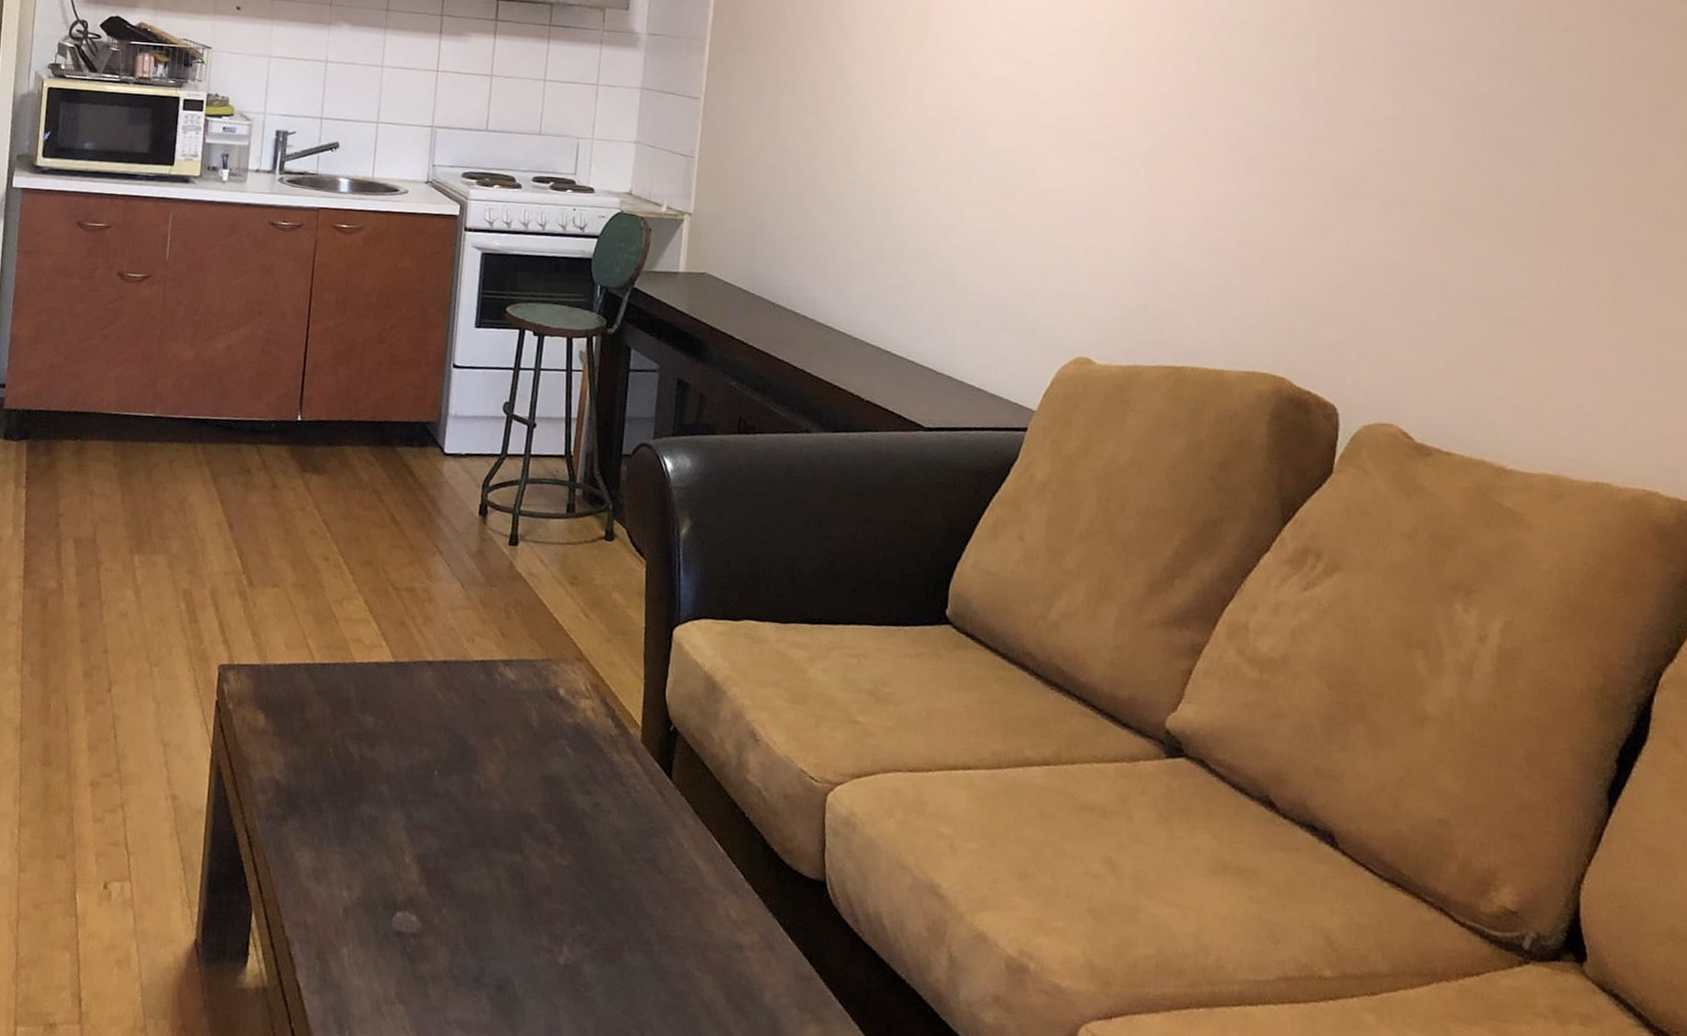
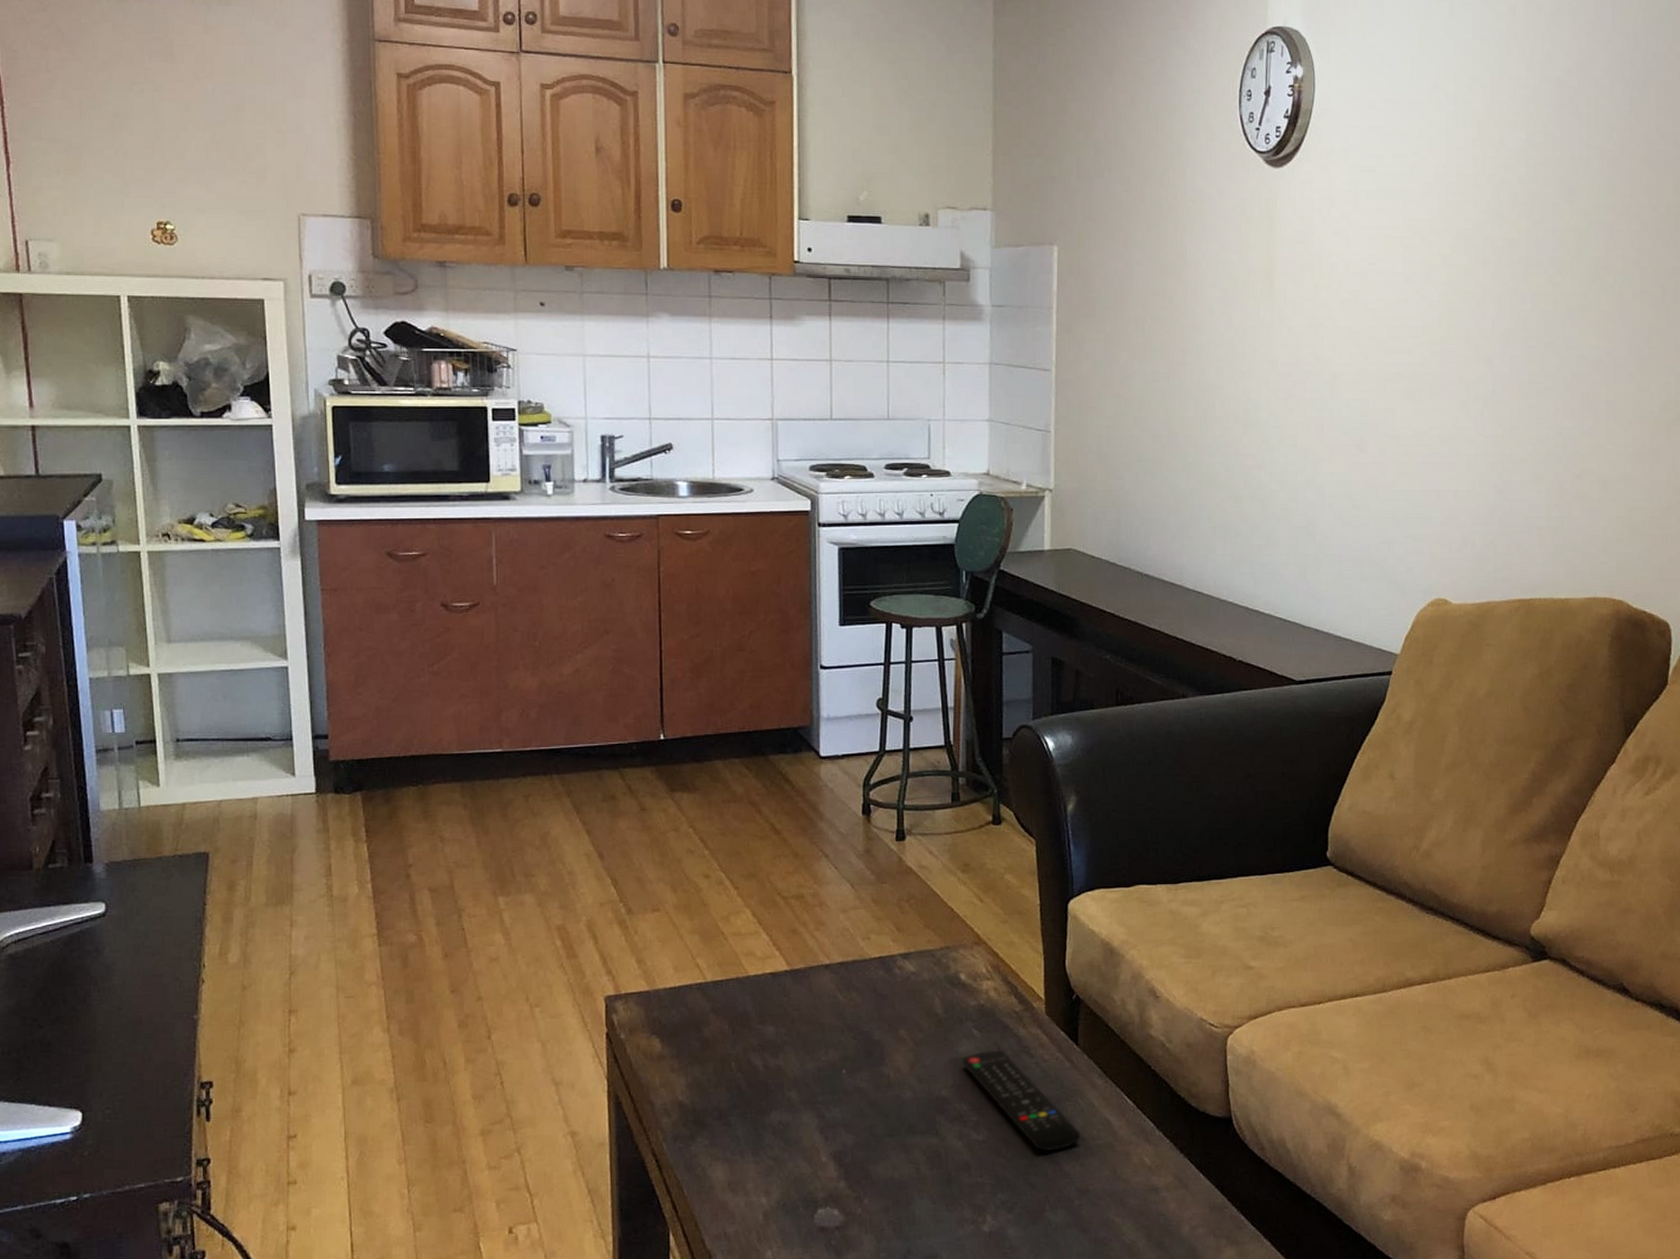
remote control: none [553,772,667,888] -> present [962,1051,1081,1151]

